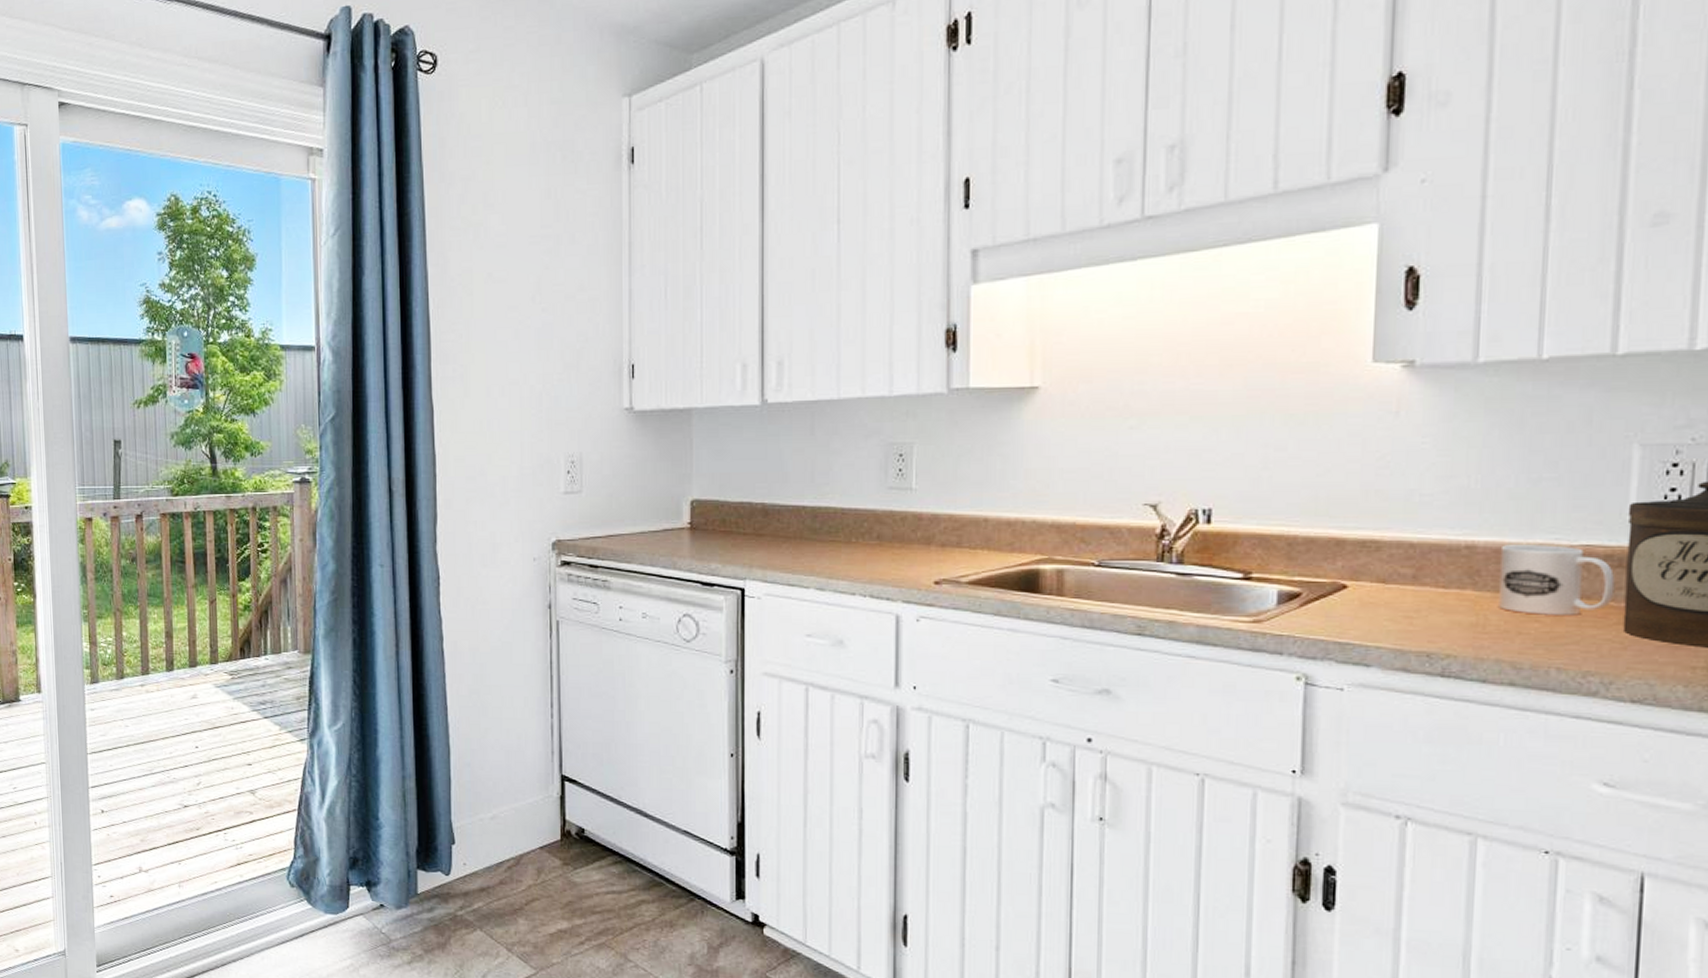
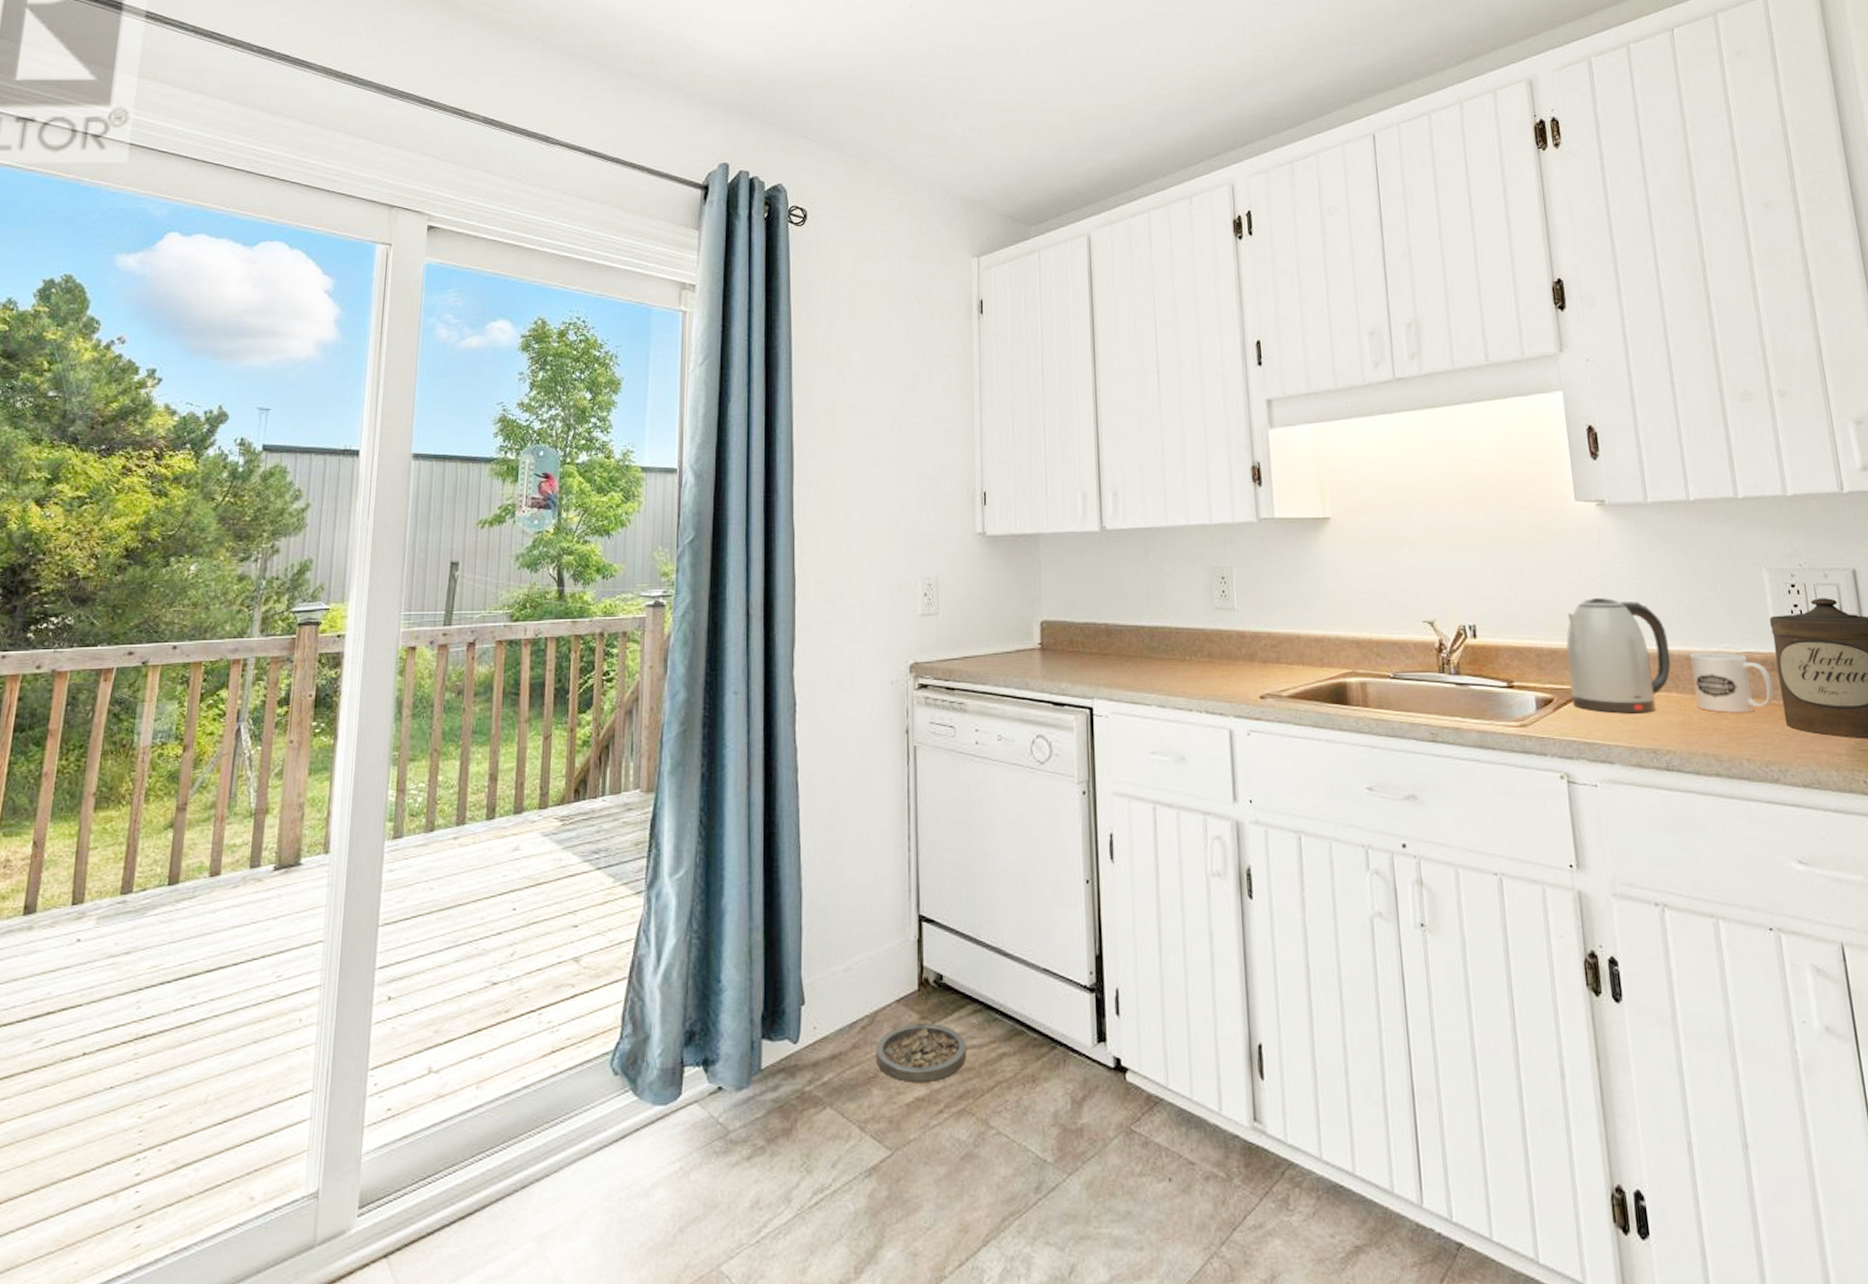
pet bowl: none [521,868,606,918] -> present [876,1022,966,1082]
kettle: none [1326,479,1473,612] -> present [1566,598,1671,714]

